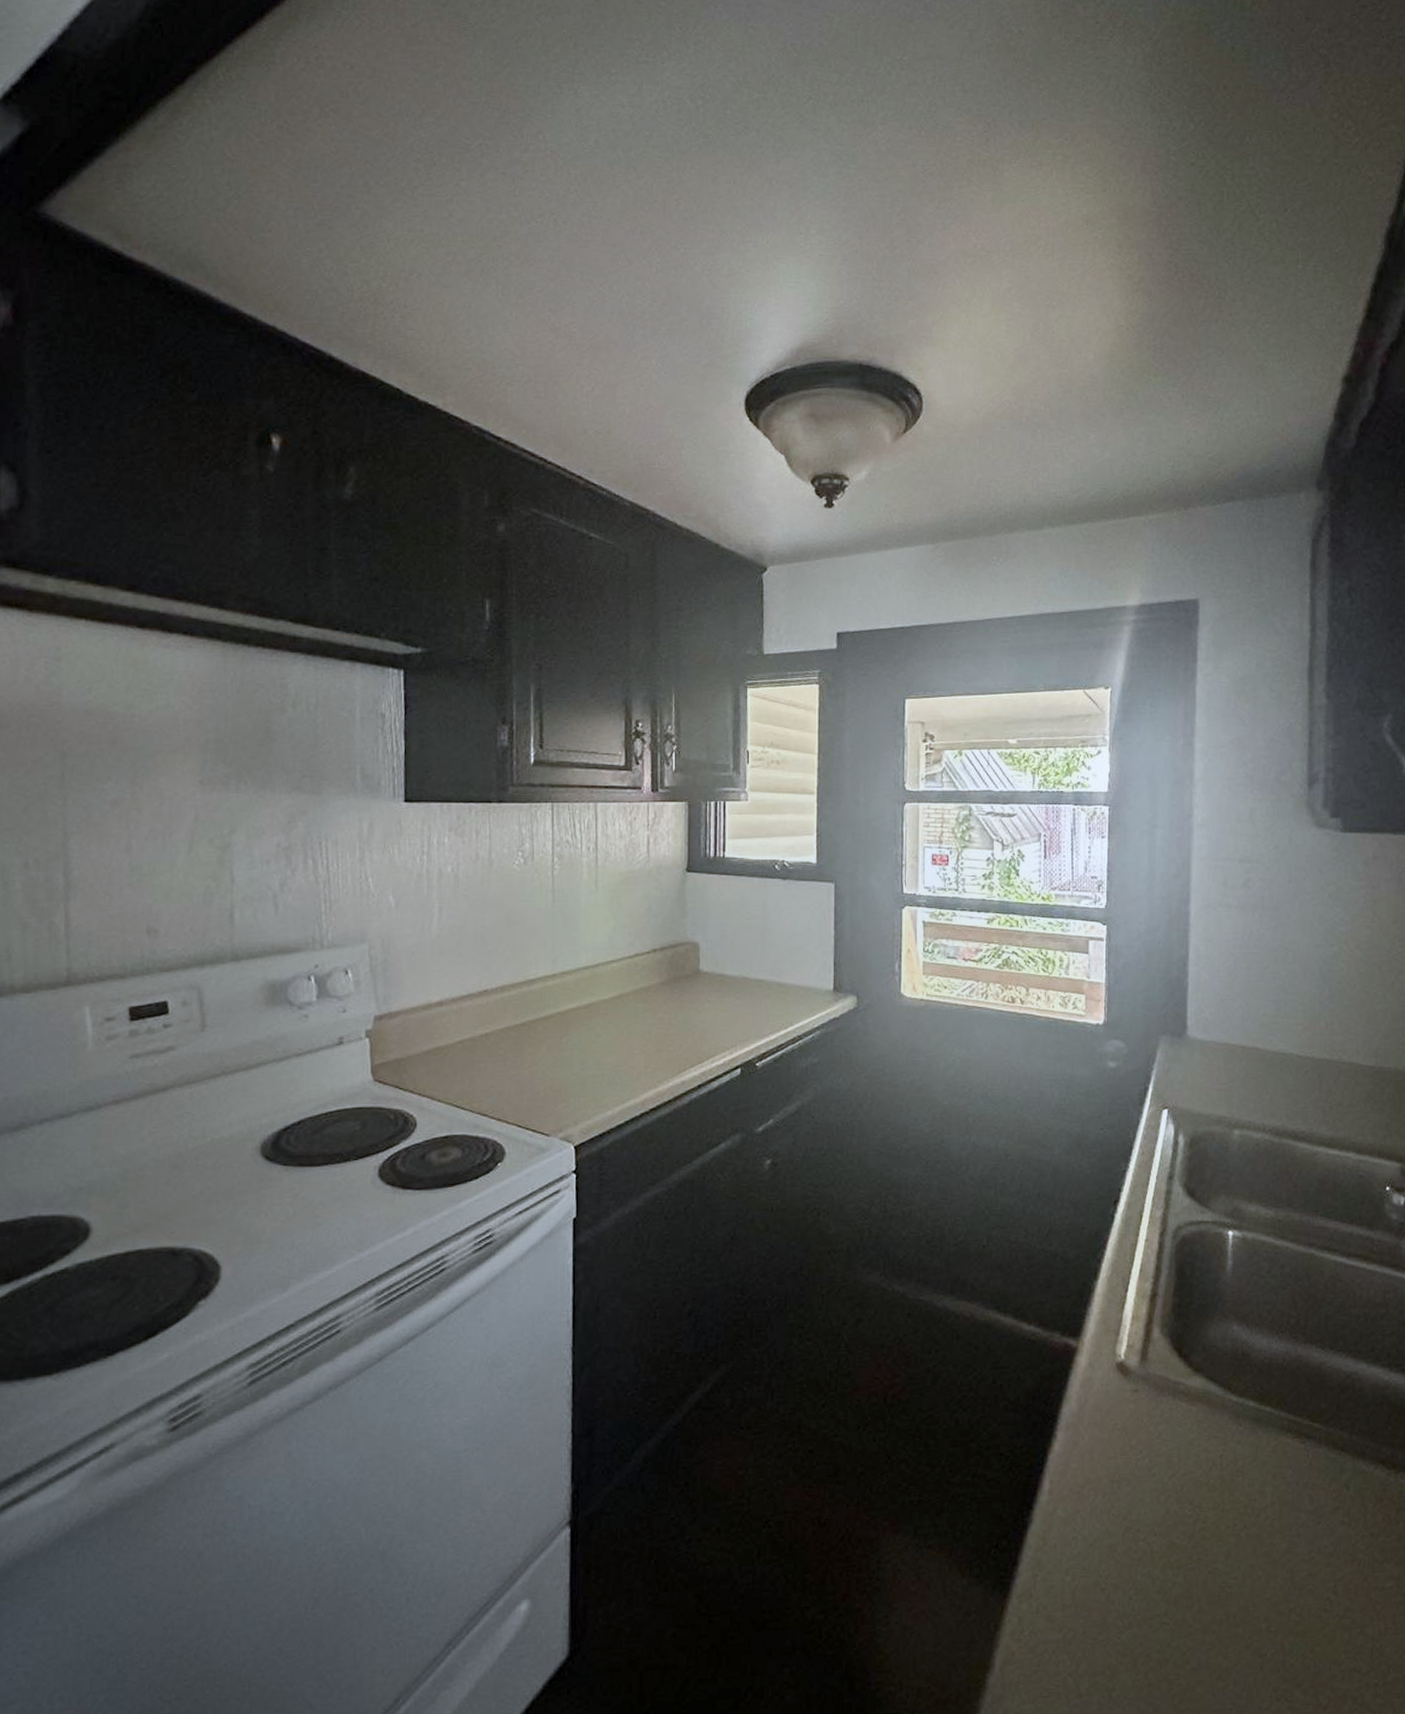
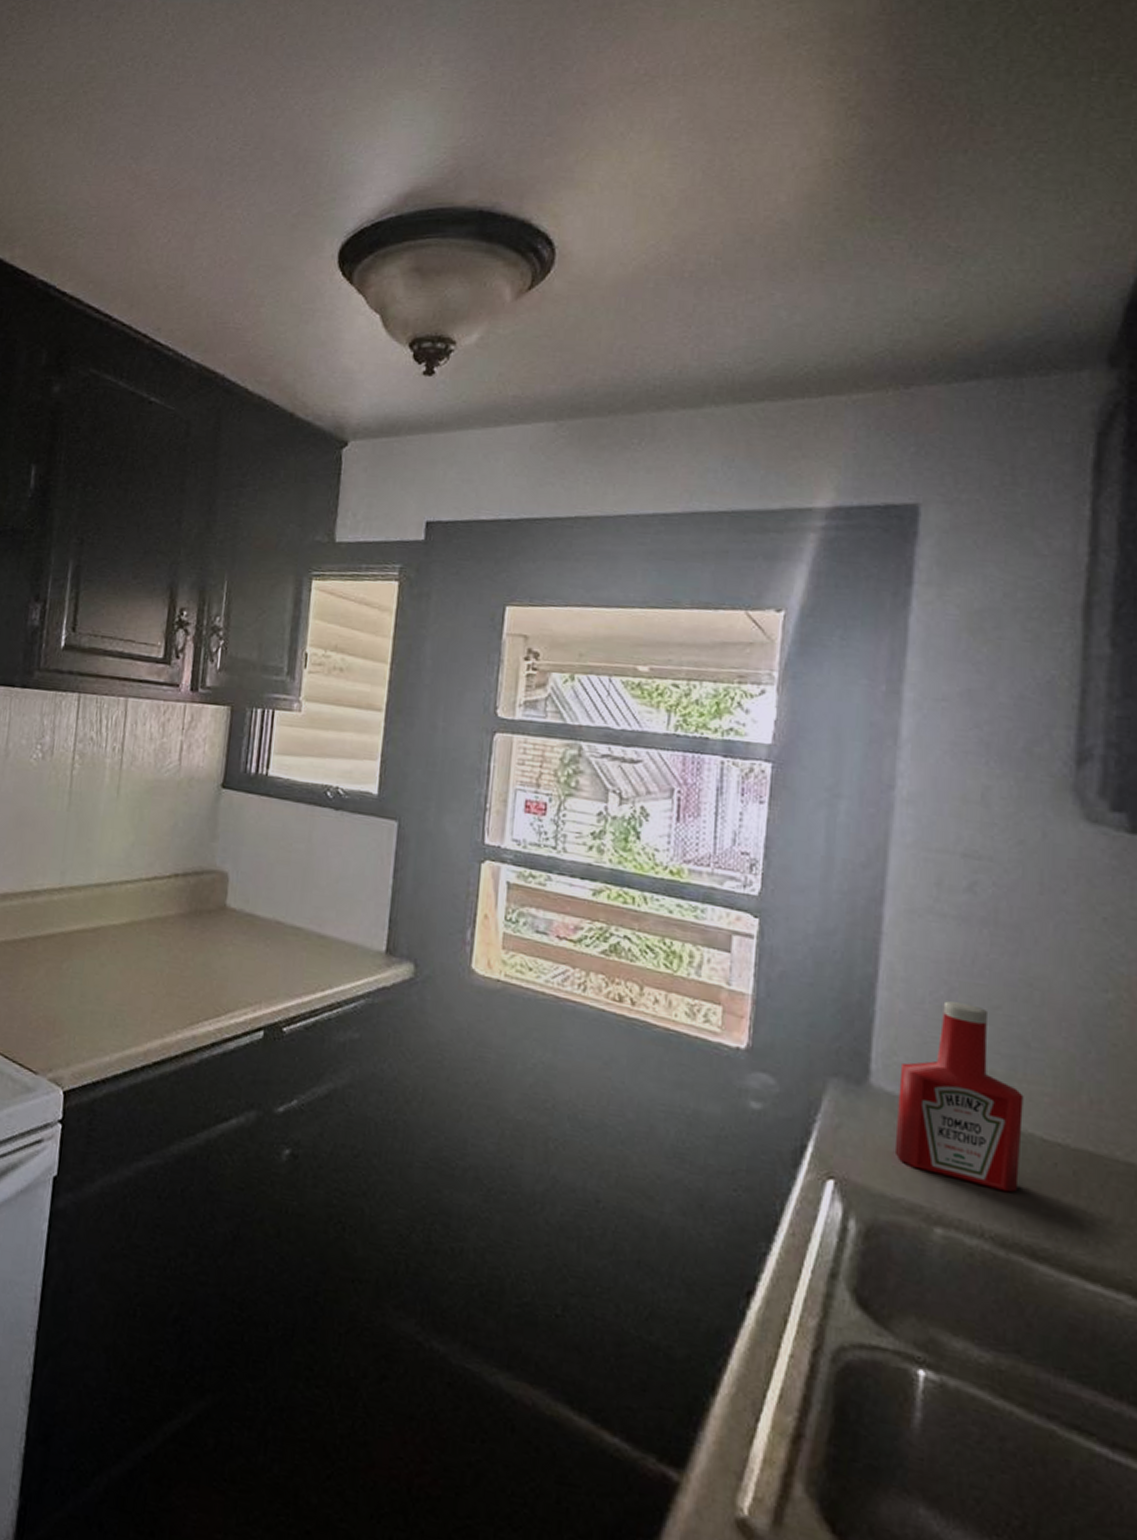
ketchup bottle: none [1205,968,1286,1097] -> present [894,1001,1024,1193]

